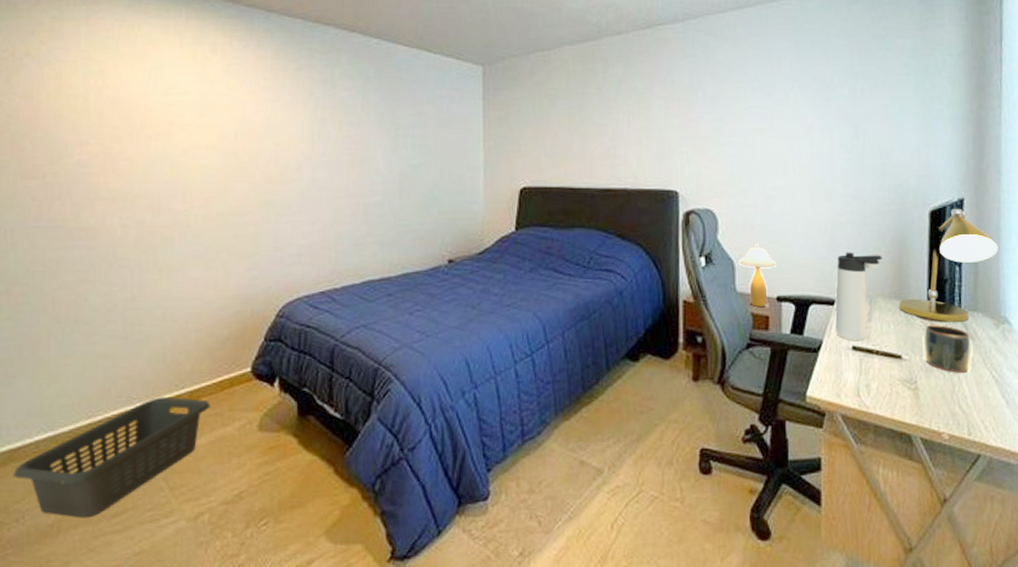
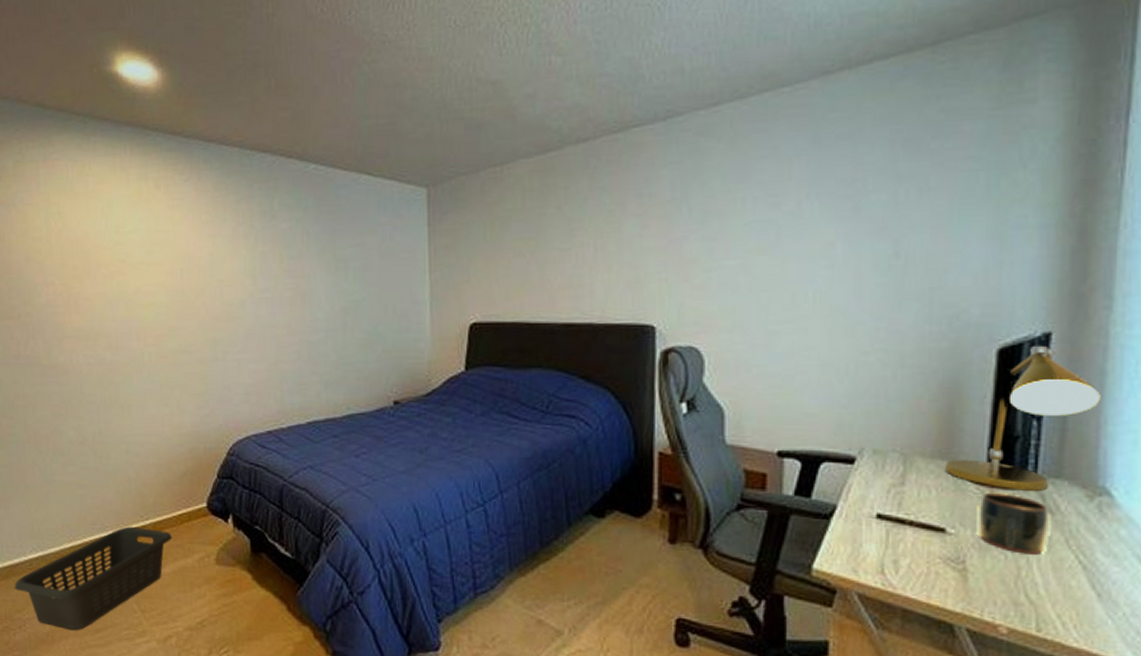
table lamp: present [740,245,776,308] -> none [731,390,778,464]
thermos bottle: present [835,252,882,341] -> none [855,399,924,508]

